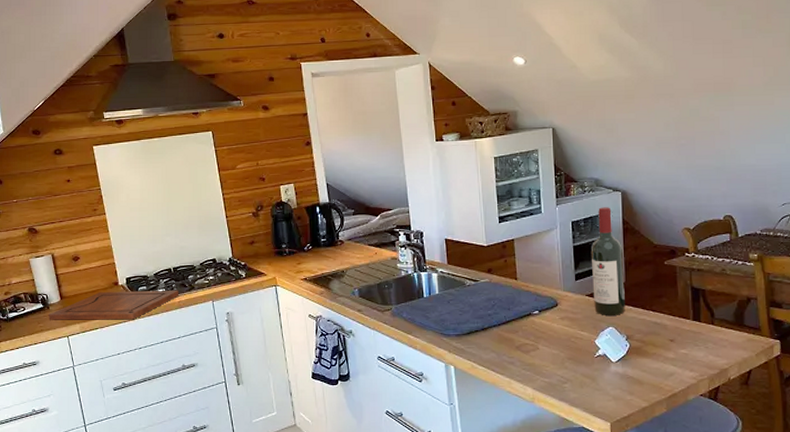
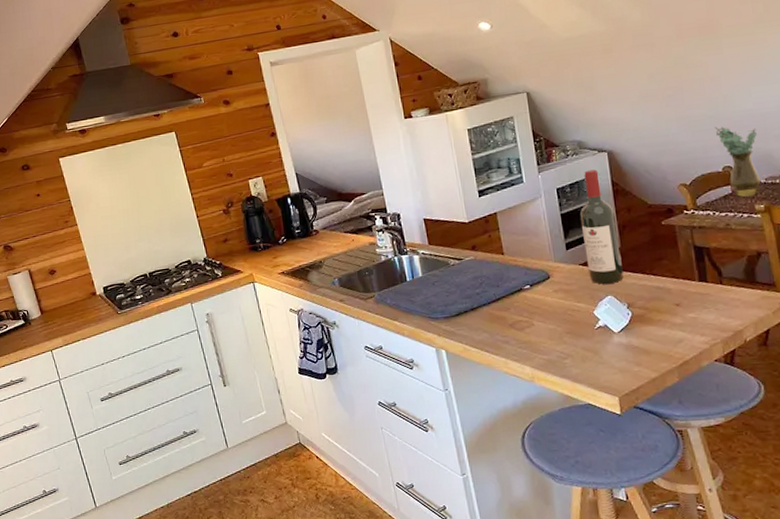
cutting board: present [49,290,180,320] -> none [31,295,158,336]
vase: none [720,177,757,245] -> present [714,126,761,197]

